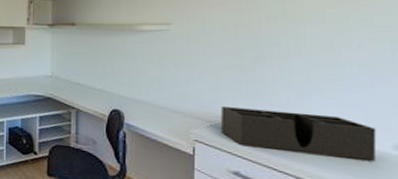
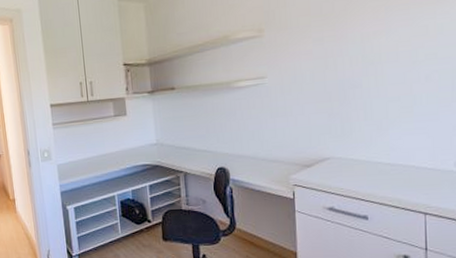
desk organizer: present [221,105,377,161] -> none [315,145,442,184]

